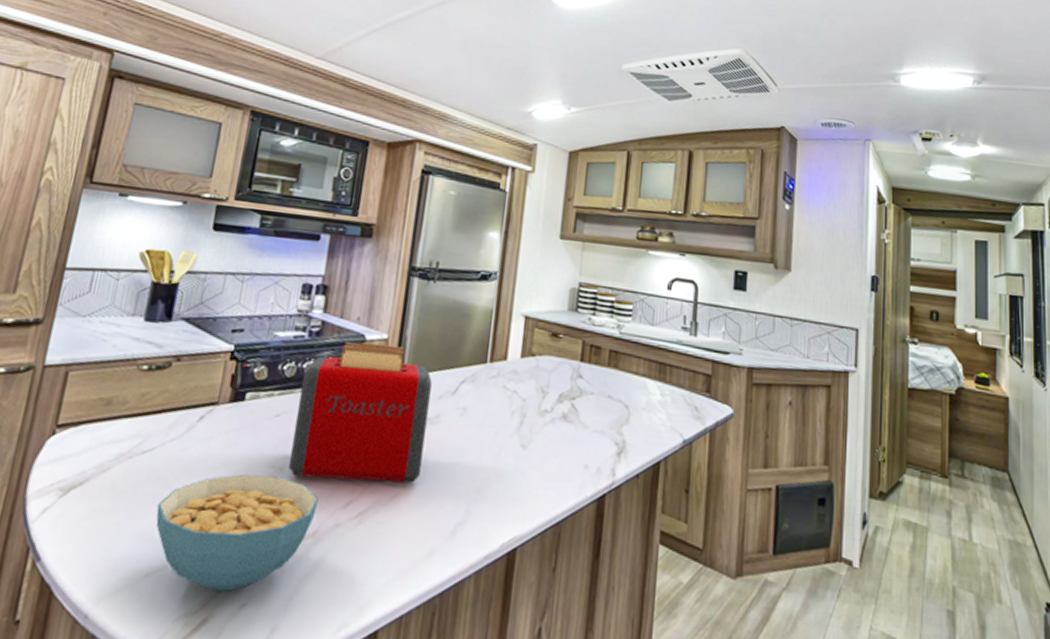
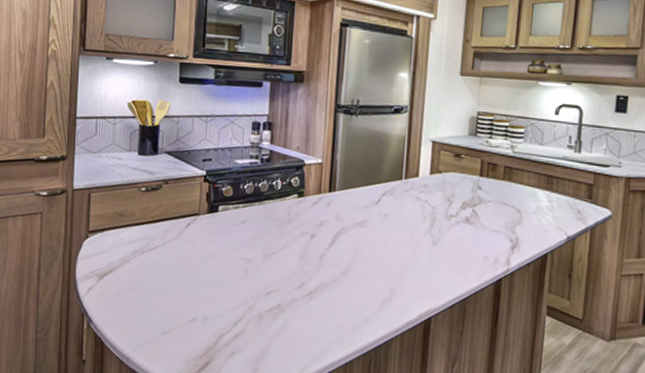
cereal bowl: present [155,474,320,592] -> none [165,264,280,344]
toaster: present [289,341,432,483] -> none [256,165,359,271]

